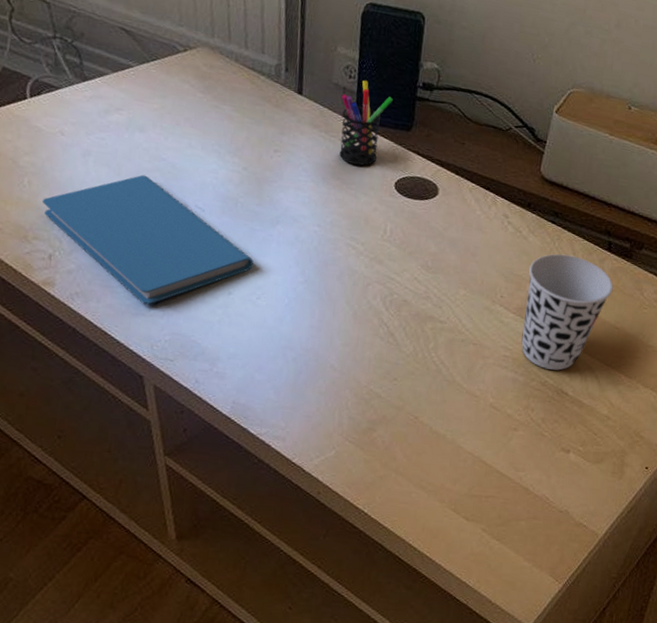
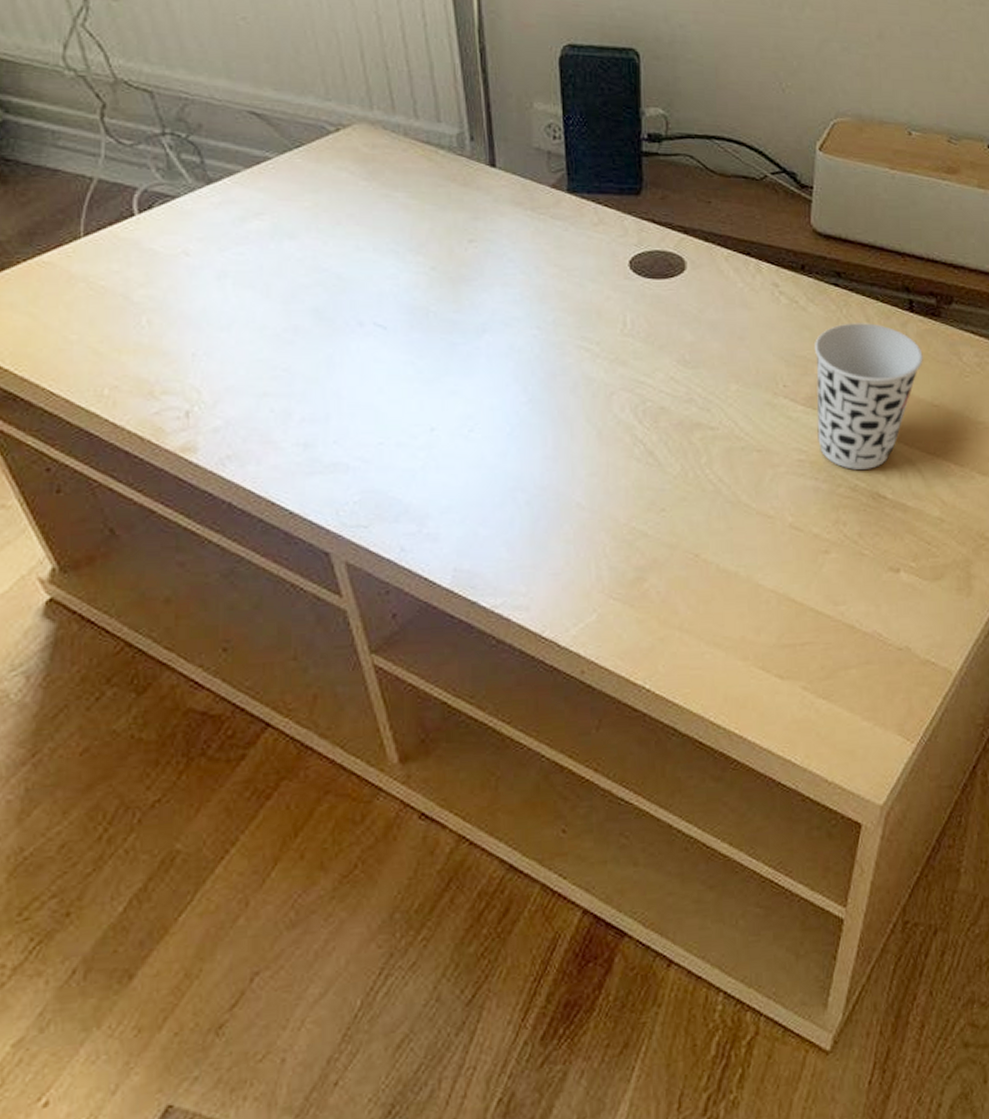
book: present [41,174,254,305] -> none [168,293,459,459]
pen holder: present [339,80,393,166] -> none [547,139,613,246]

